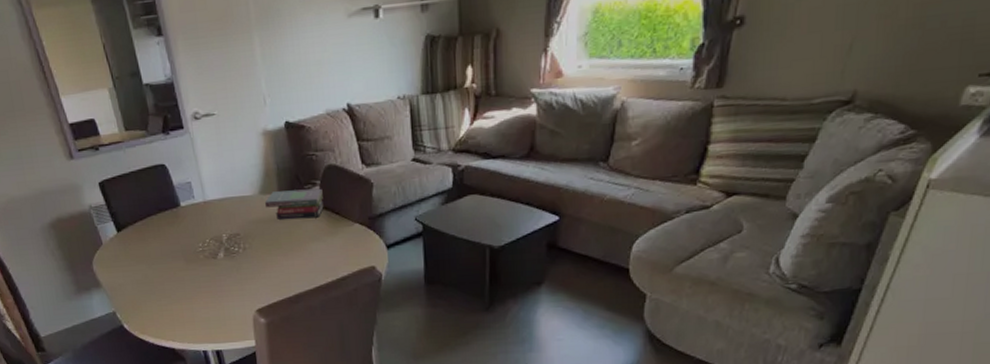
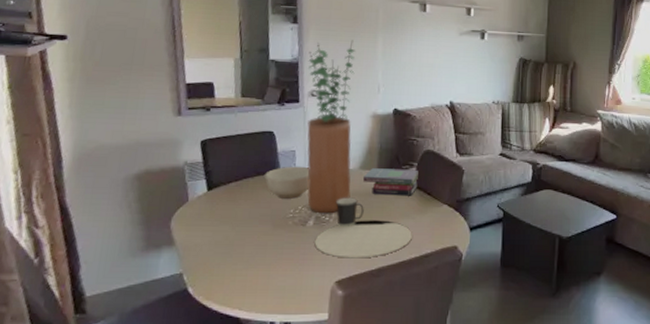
bowl: none [167,197,213,233] -> present [264,166,310,199]
vase: none [181,45,256,244] -> present [306,40,355,214]
placemat: none [228,245,326,287] -> present [314,220,412,259]
mug: none [241,225,272,256] -> present [335,197,364,226]

